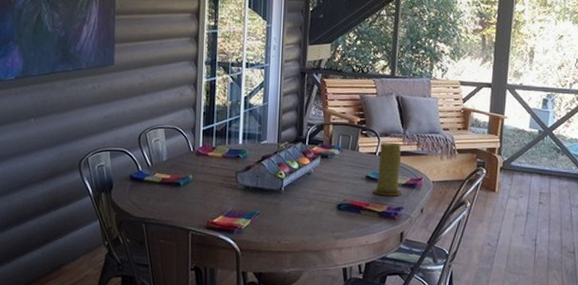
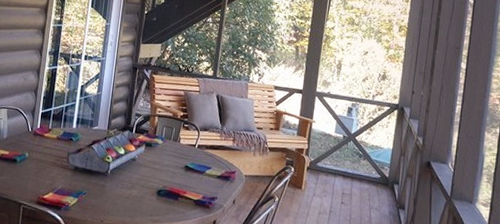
candle: present [372,142,402,196] -> none [190,135,218,187]

